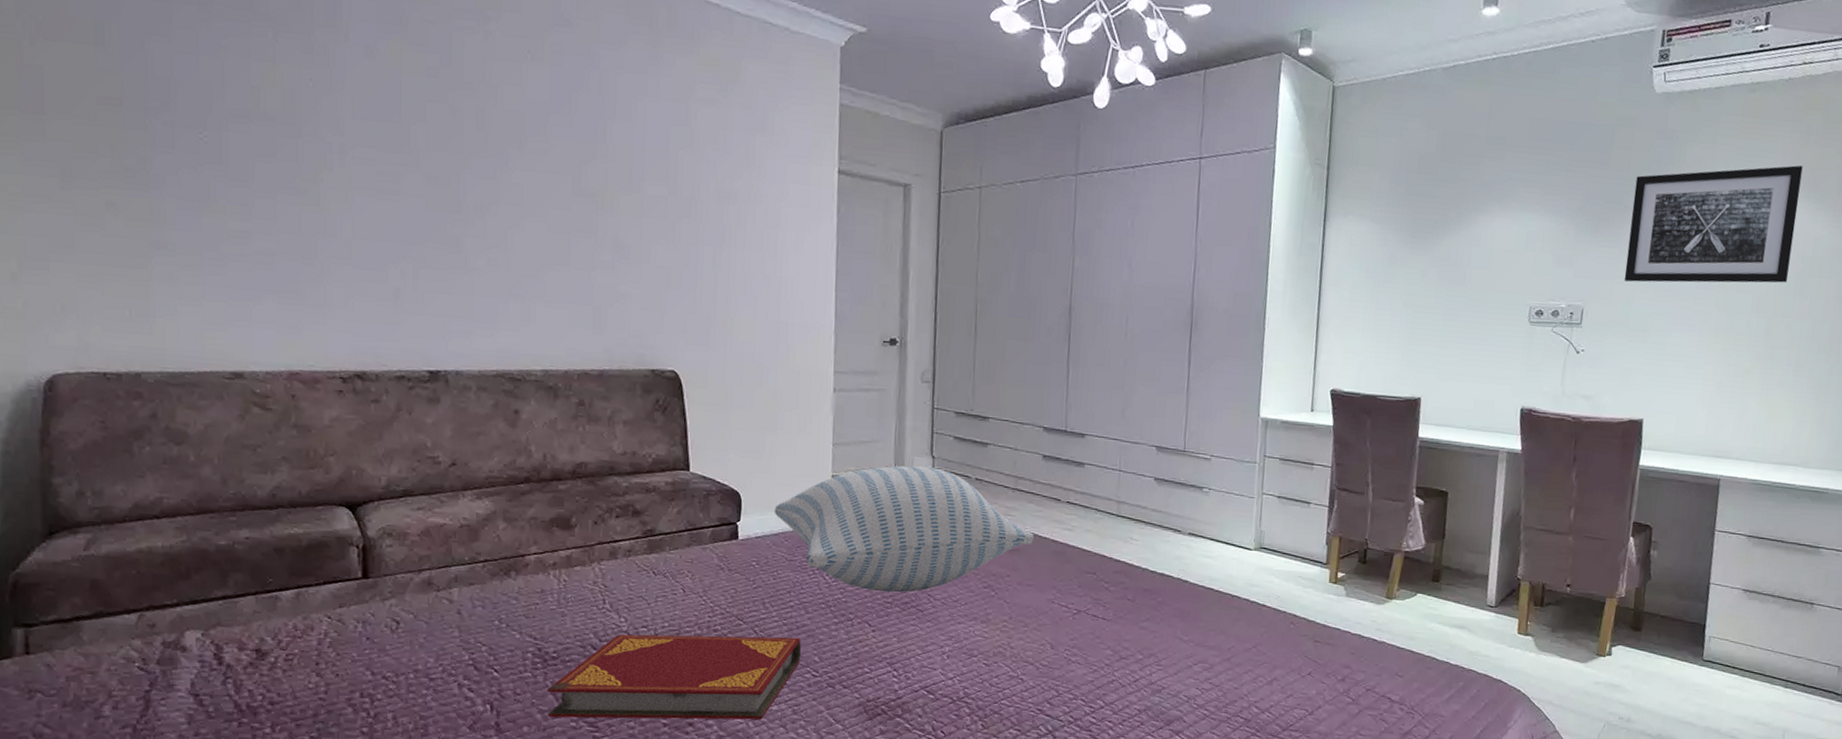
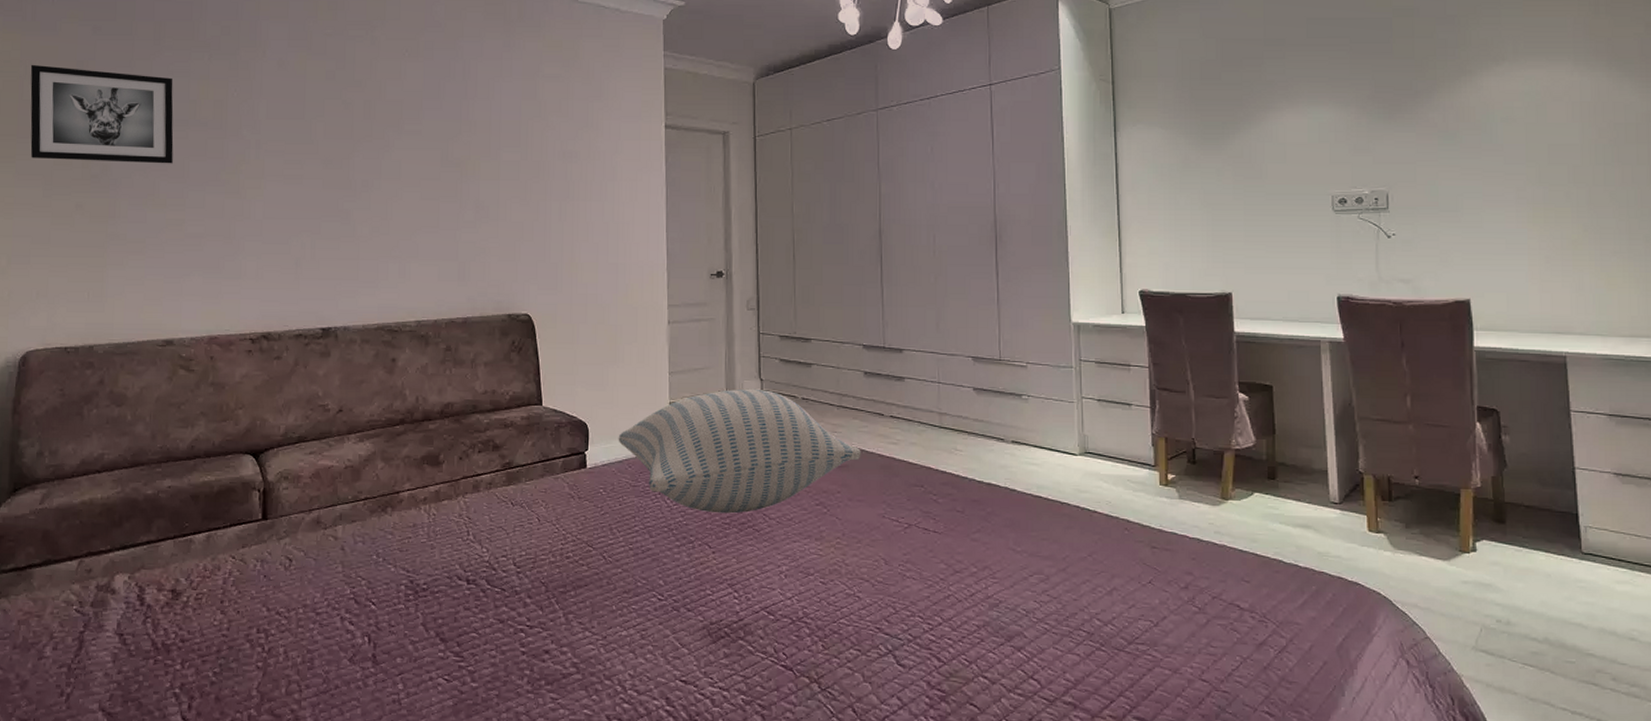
wall art: none [30,19,232,163] -> present [30,64,174,164]
hardback book: present [547,634,801,720] -> none [418,561,646,648]
wall art: present [1624,165,1803,283] -> none [1423,35,1603,163]

